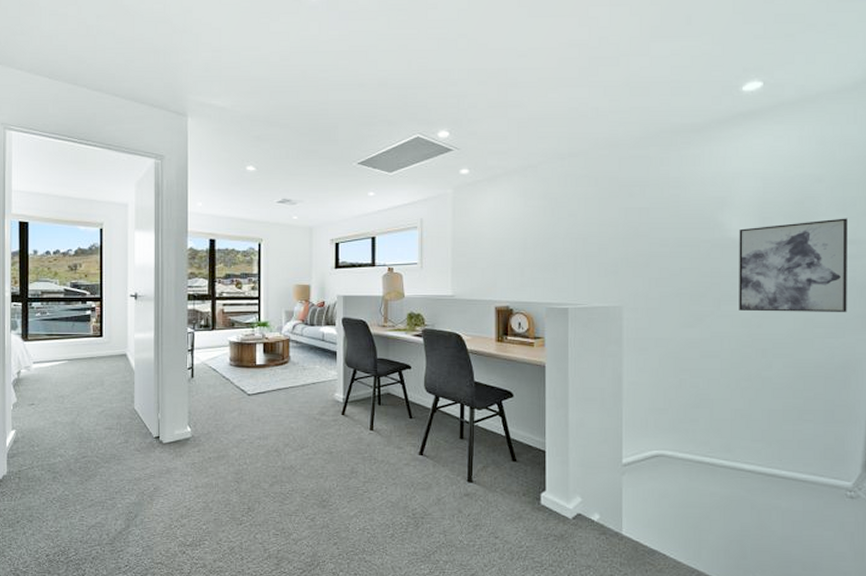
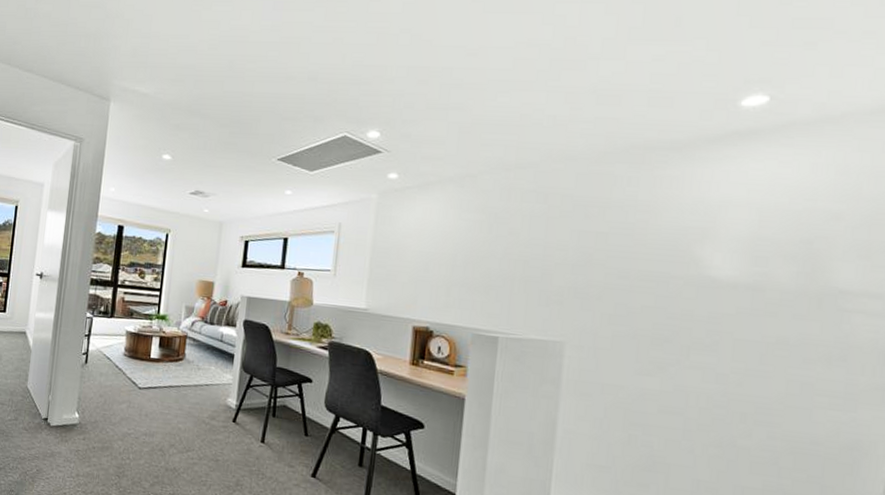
wall art: present [739,218,847,312] -> none [713,266,872,381]

